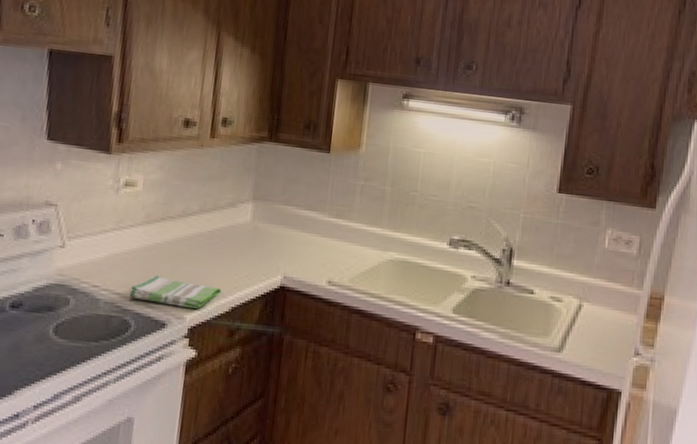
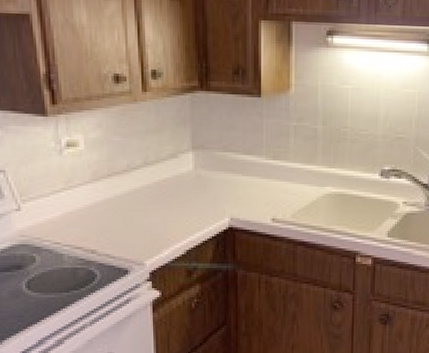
dish towel: present [129,275,221,309] -> none [90,227,174,254]

